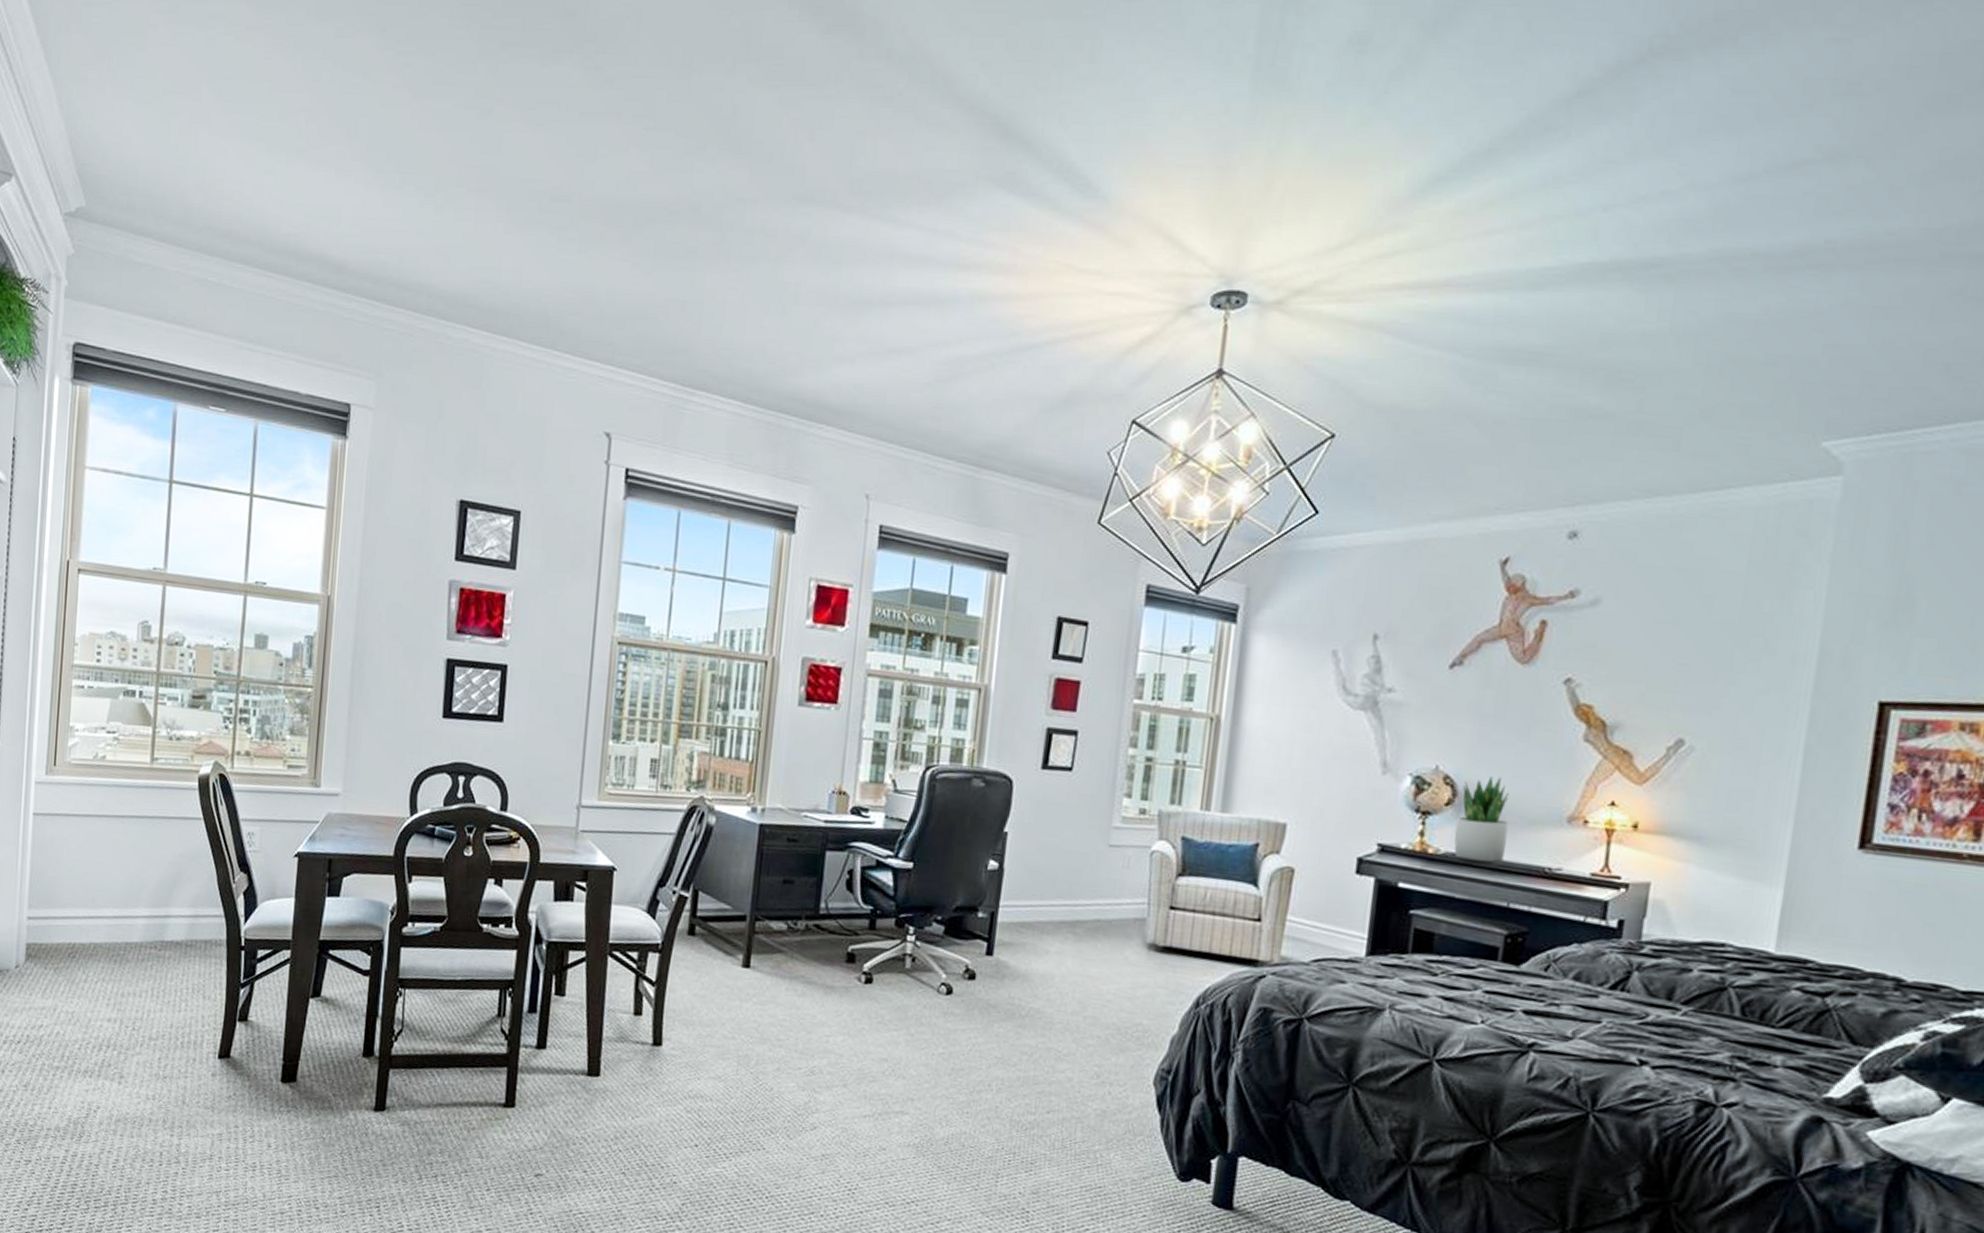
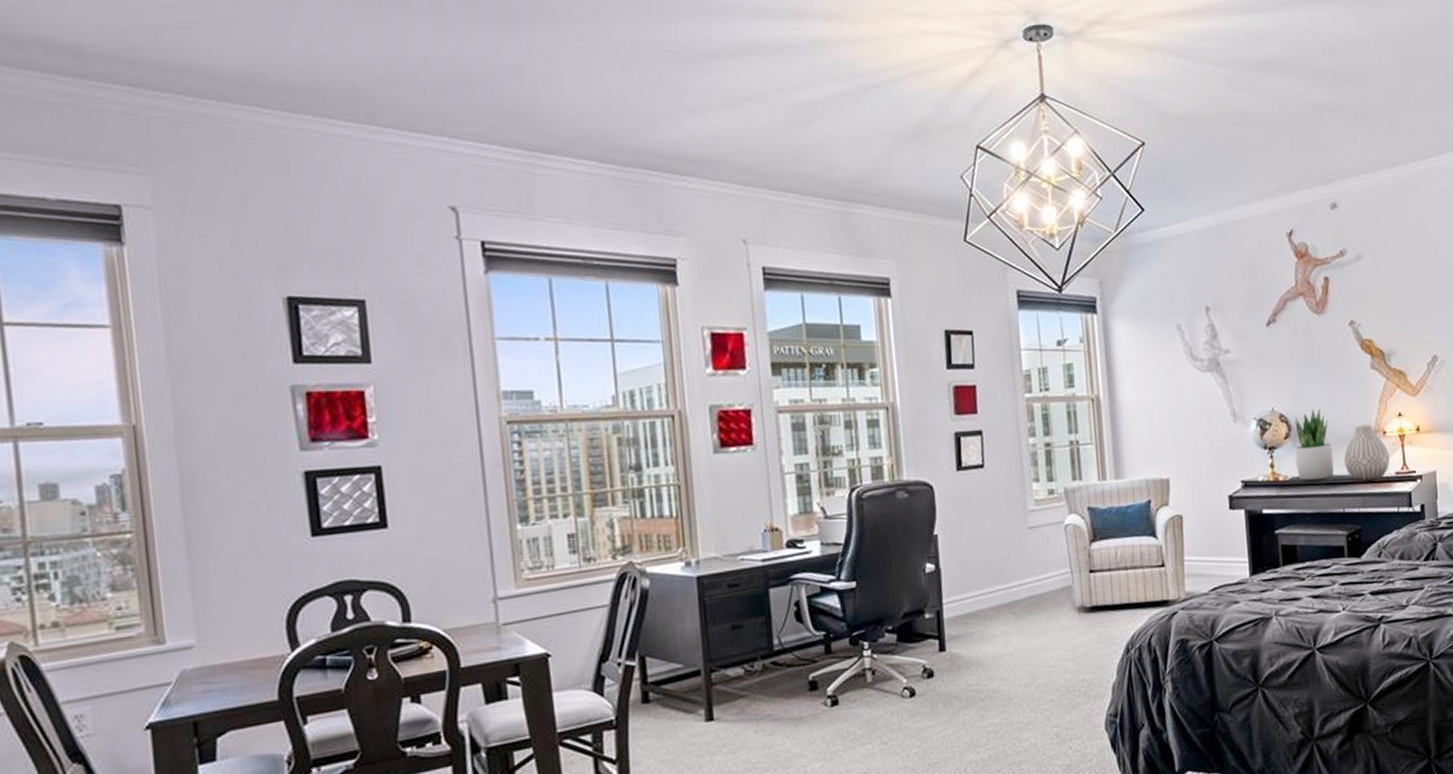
vase: none [1520,806,1587,878] -> present [1343,424,1390,482]

